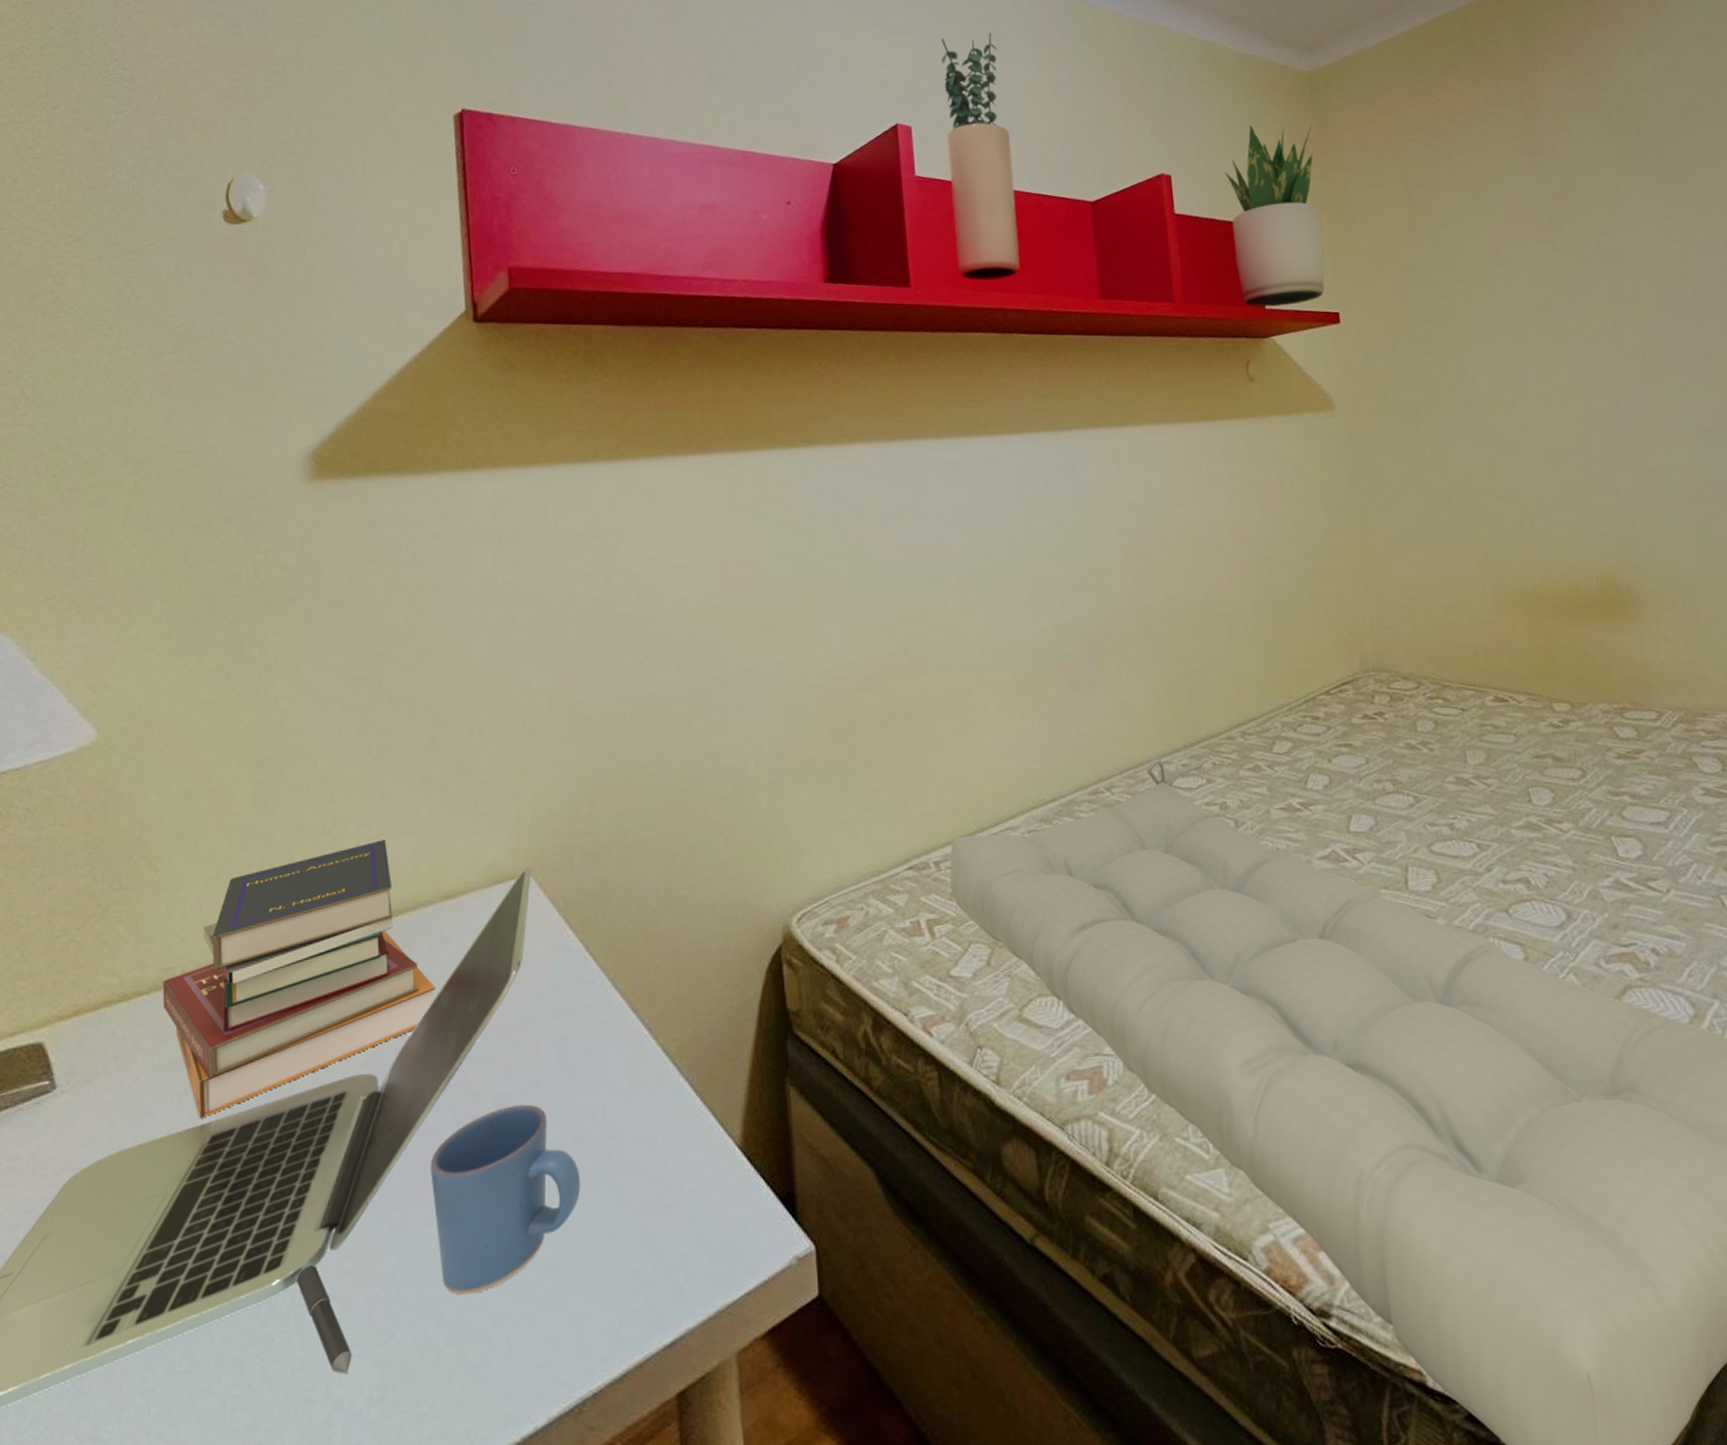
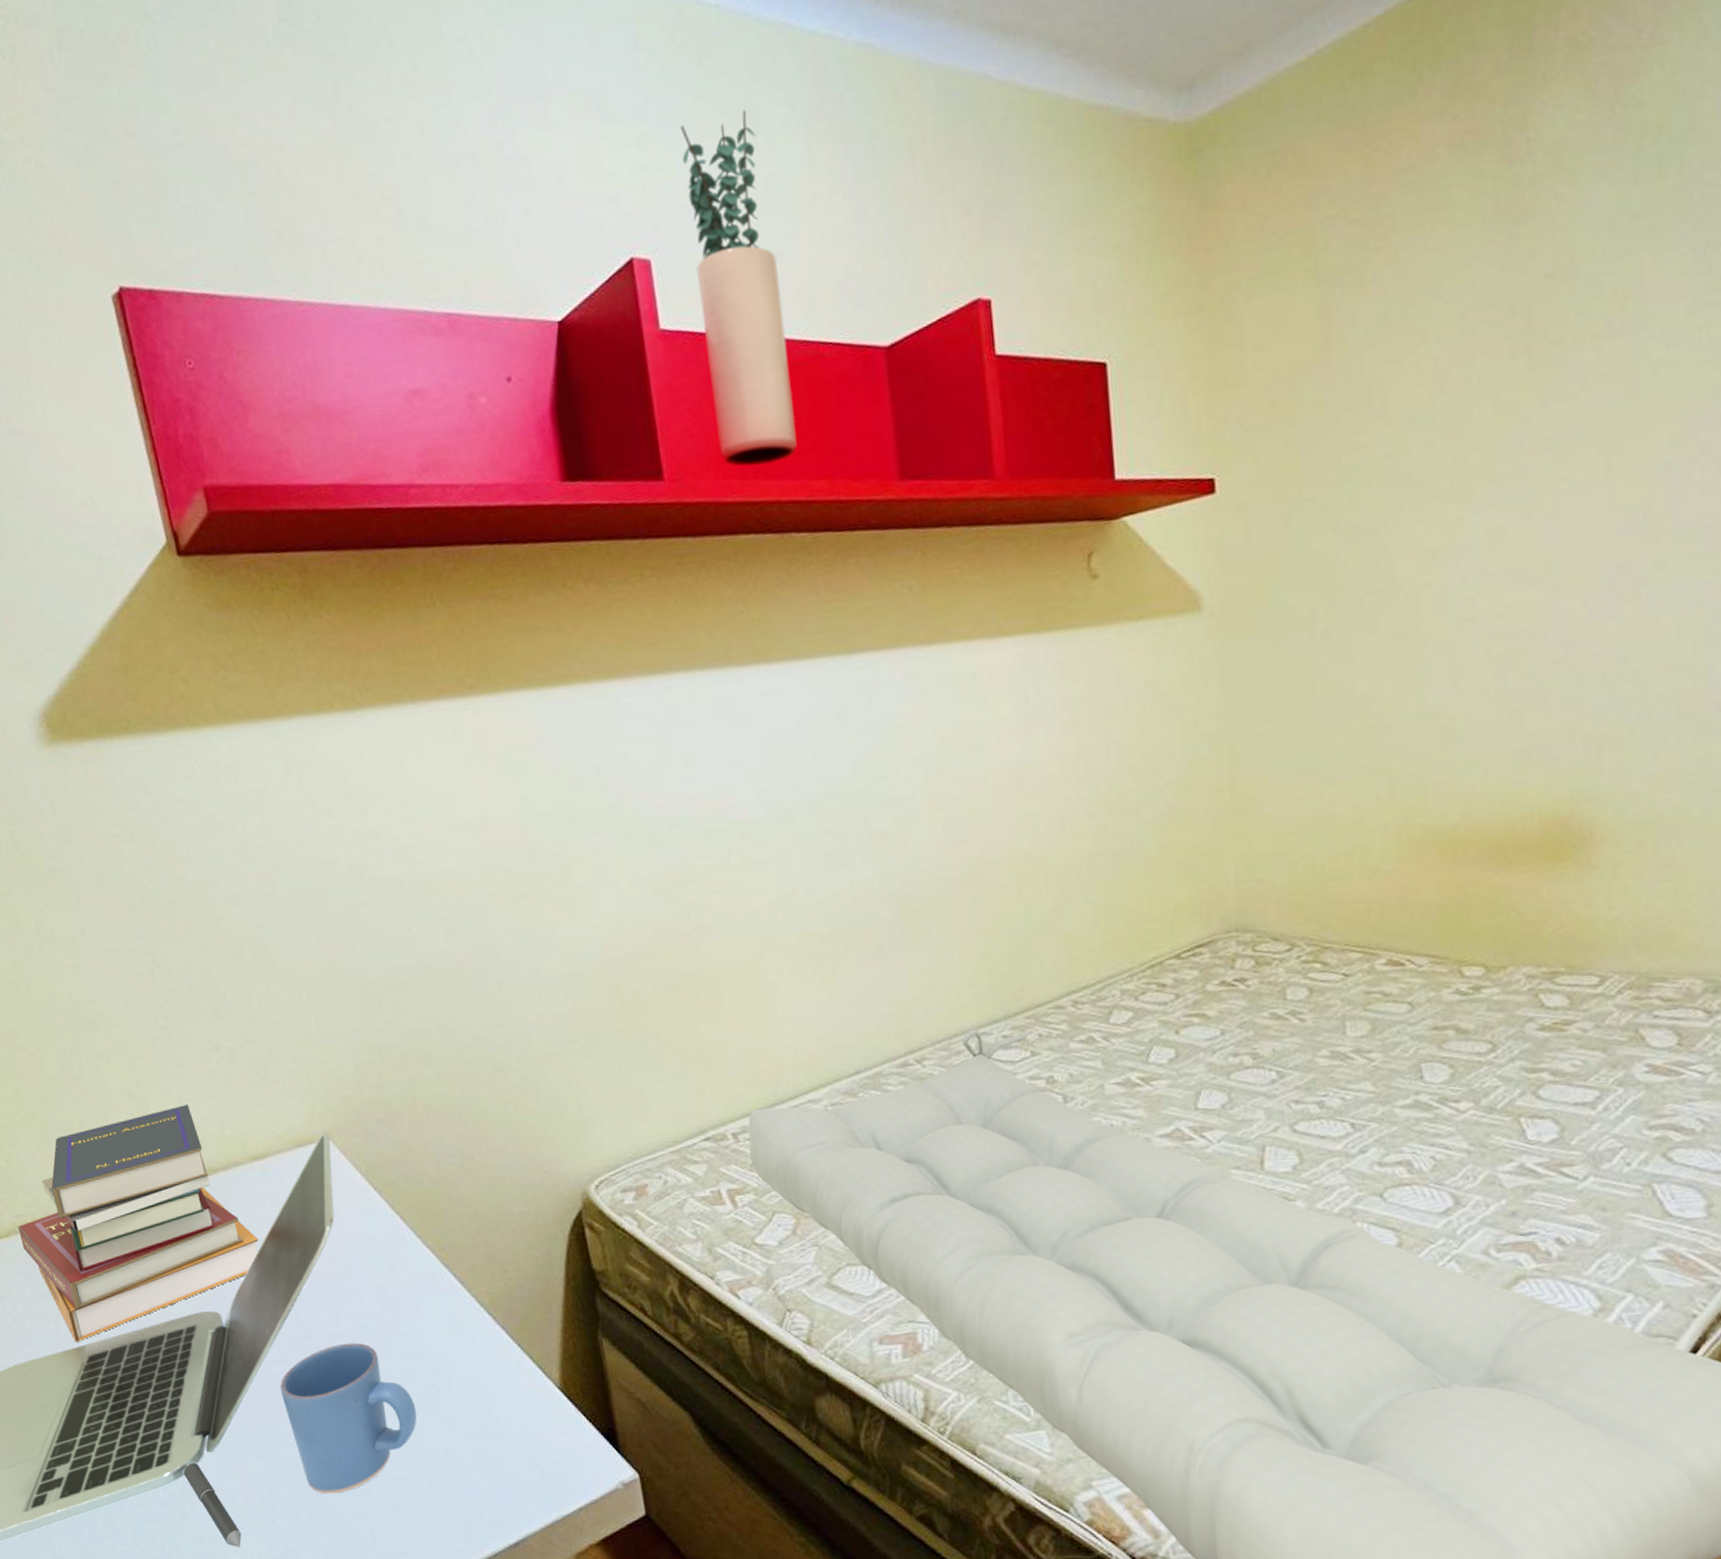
planter: present [1224,126,1325,308] -> none [1063,209,1198,478]

